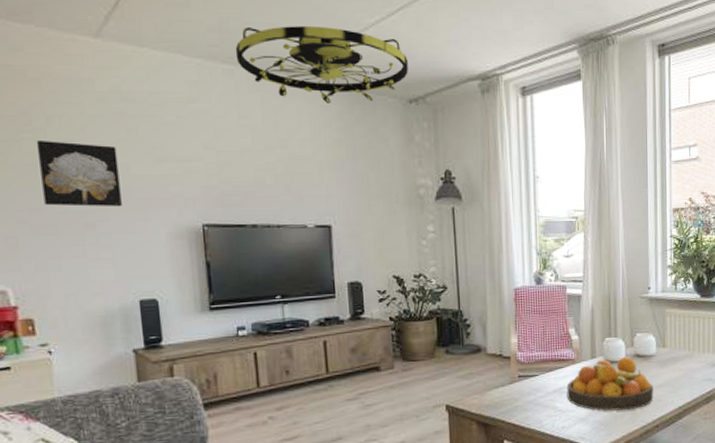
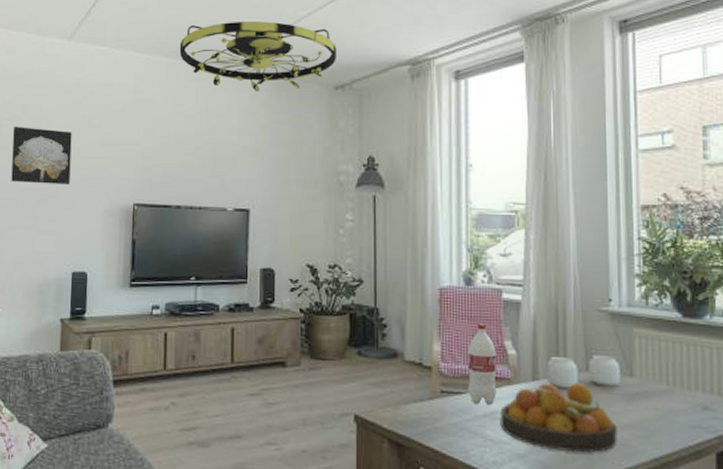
bottle: none [539,316,564,383] -> present [468,323,497,406]

